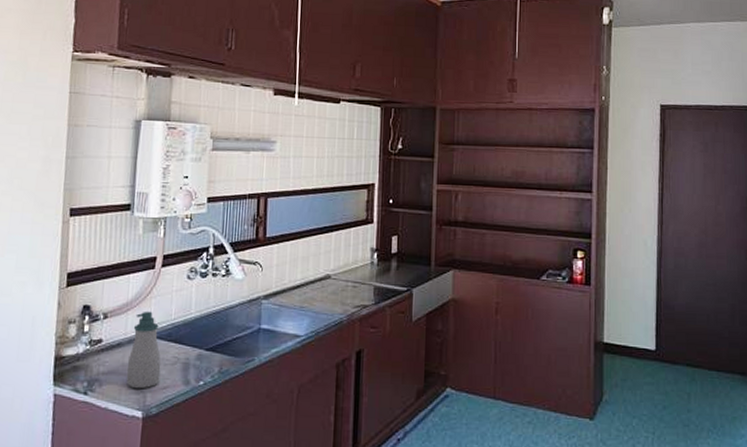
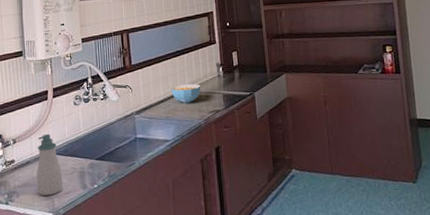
cereal bowl: none [311,268,348,292] -> present [171,83,201,103]

